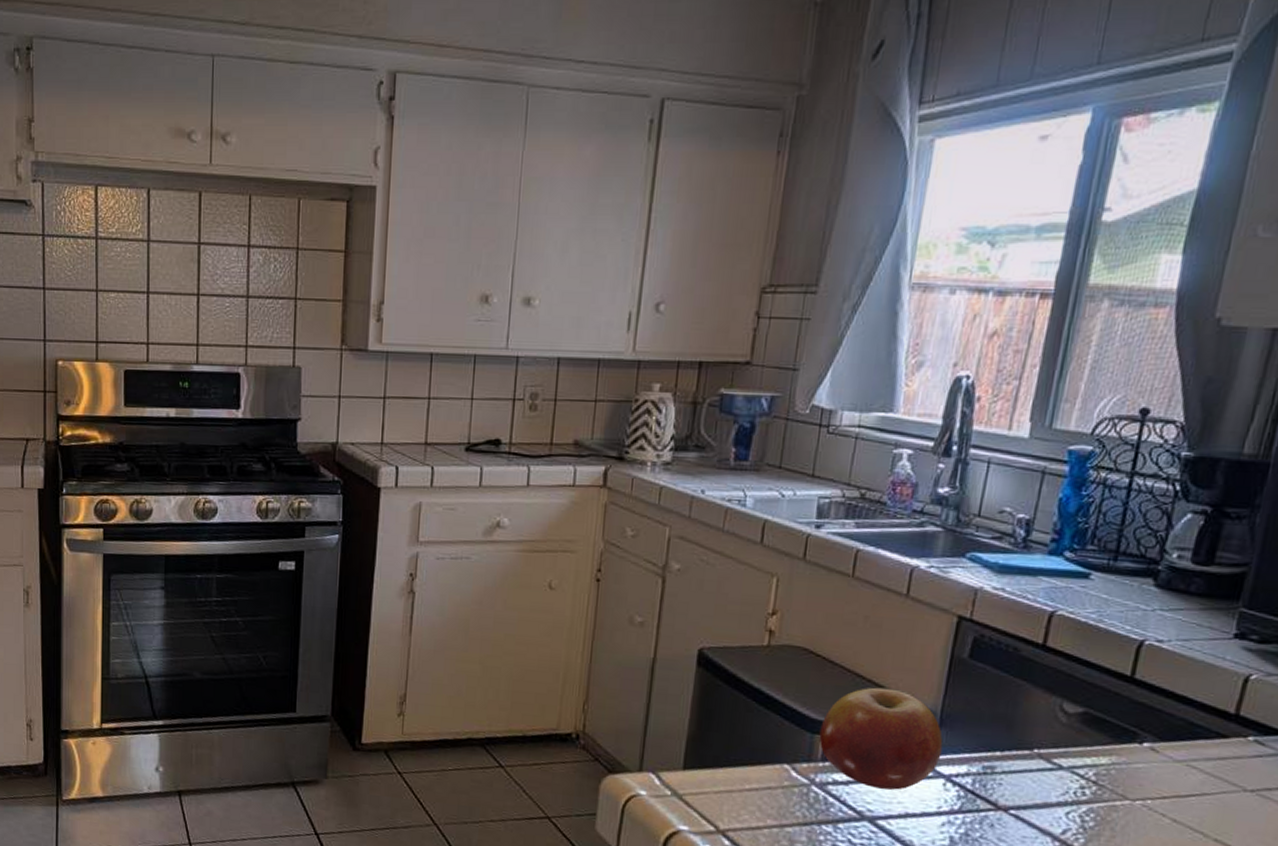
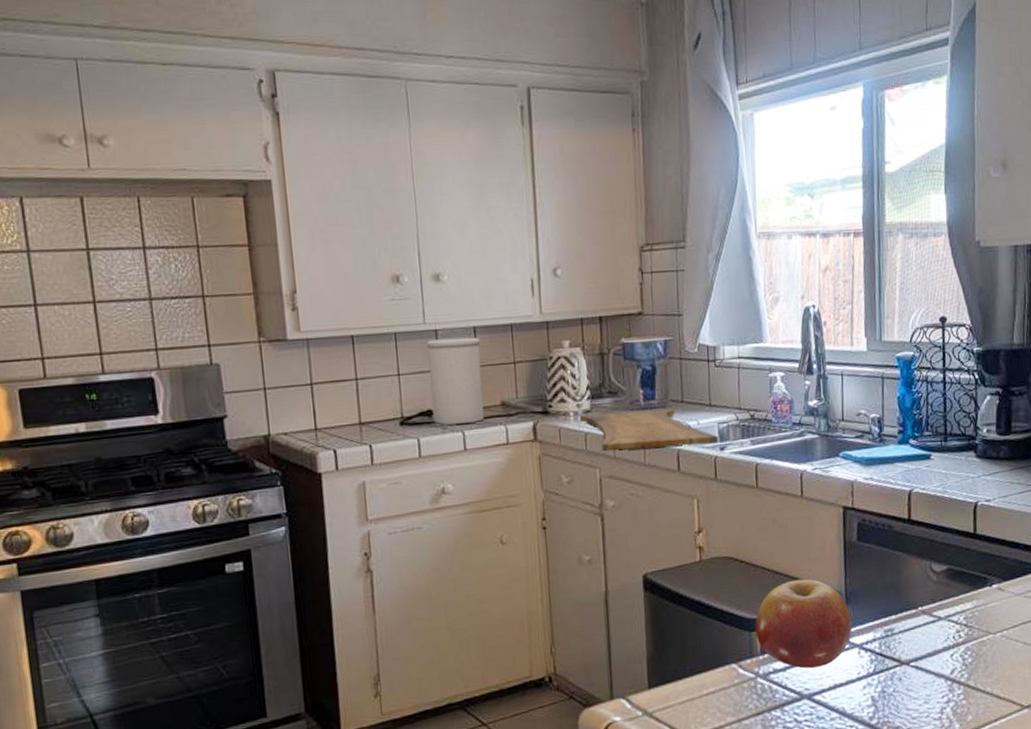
canister: none [499,366,563,459] -> present [426,337,485,425]
cutting board: none [658,466,816,520] -> present [580,408,719,452]

